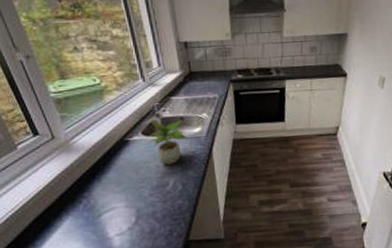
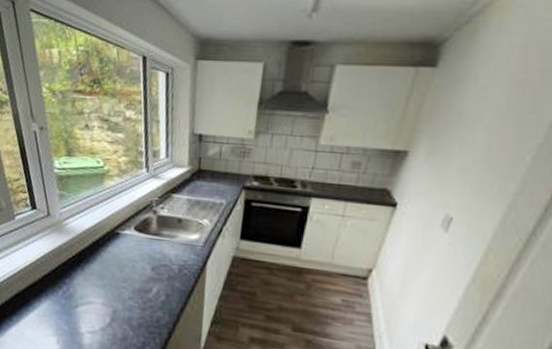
potted plant: present [148,119,190,165] -> none [140,215,184,270]

